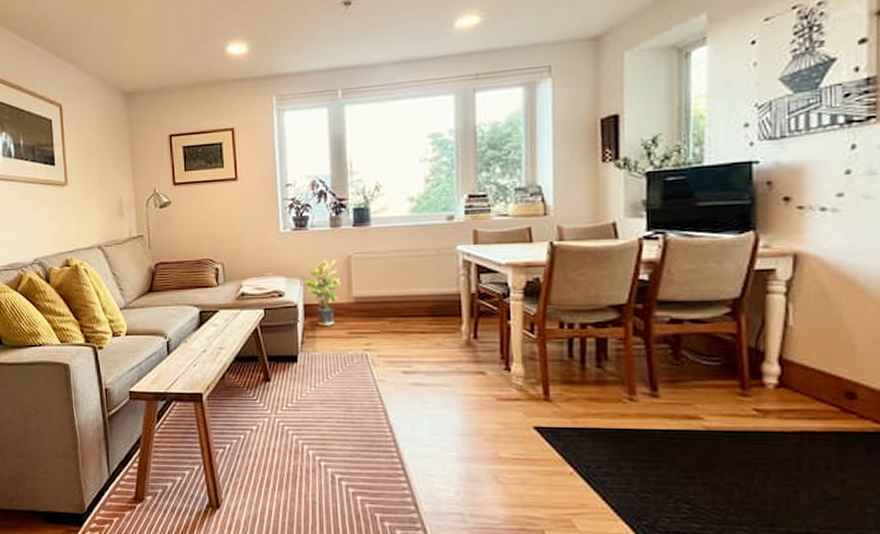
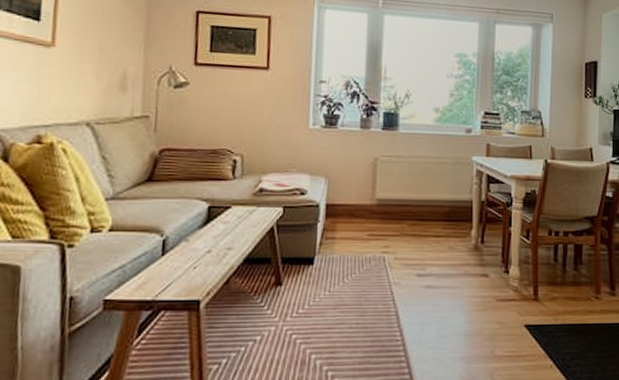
potted plant: present [304,258,341,326] -> none [329,158,366,227]

